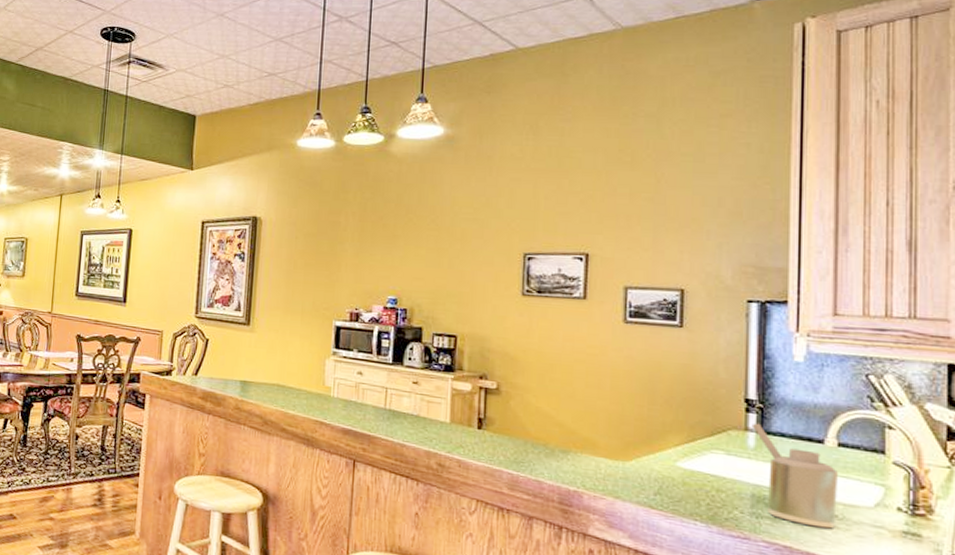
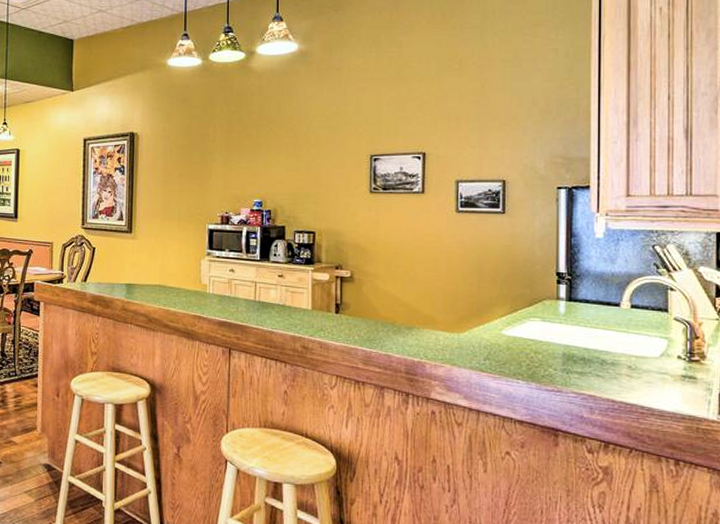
soap dispenser: present [751,423,838,530] -> none [562,292,631,379]

